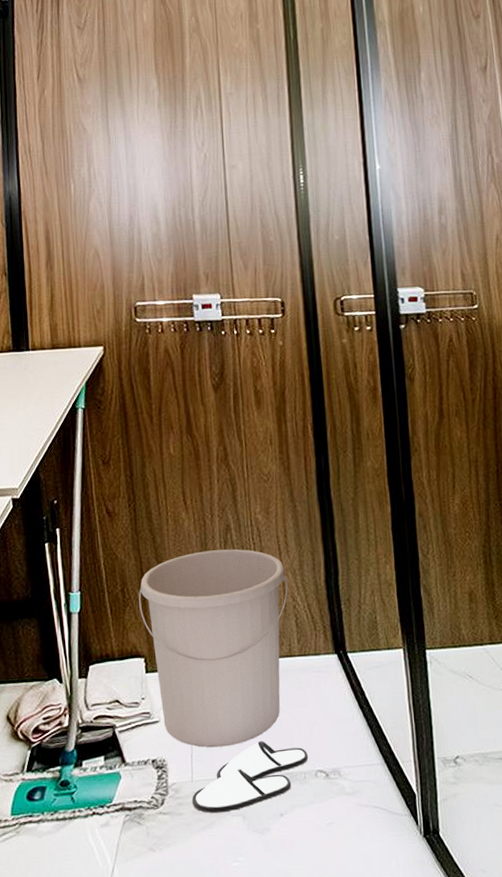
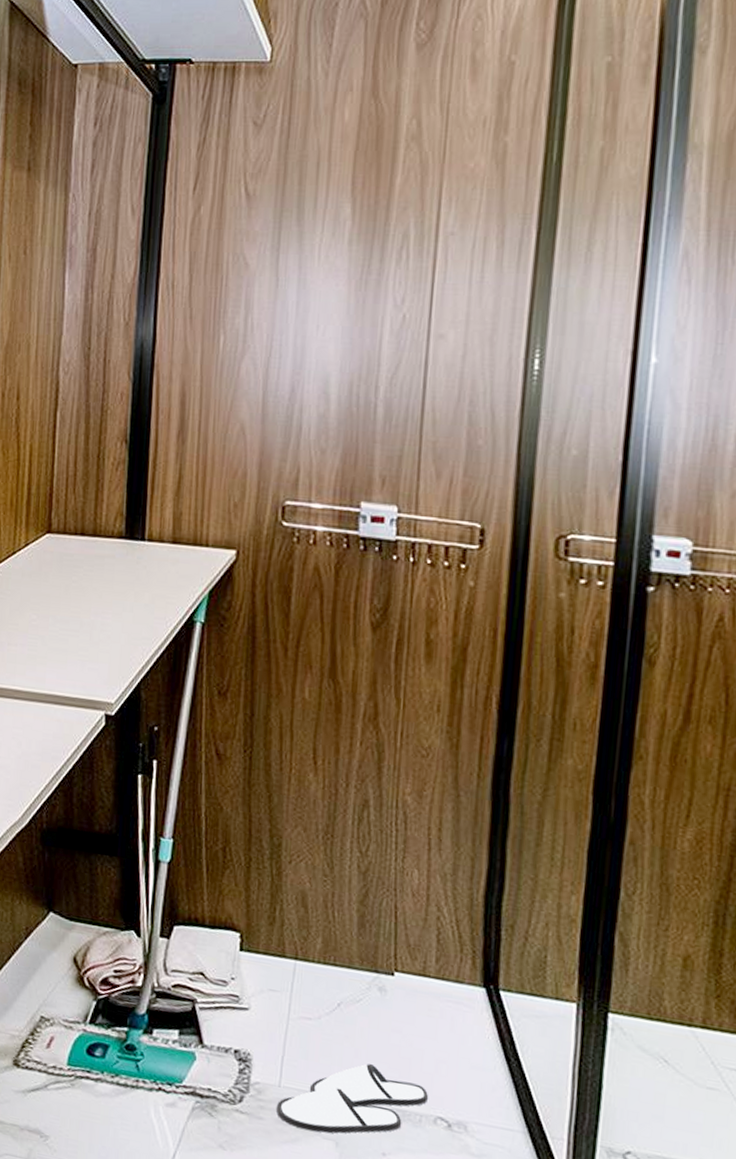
bucket: present [139,549,288,748] -> none [241,824,434,1060]

